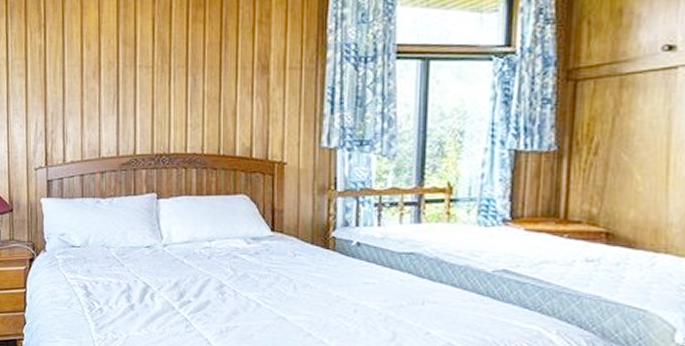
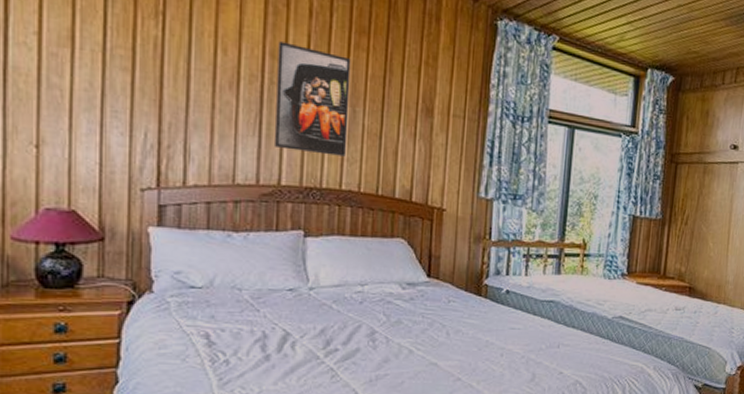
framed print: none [129,28,190,123] -> present [273,41,351,157]

